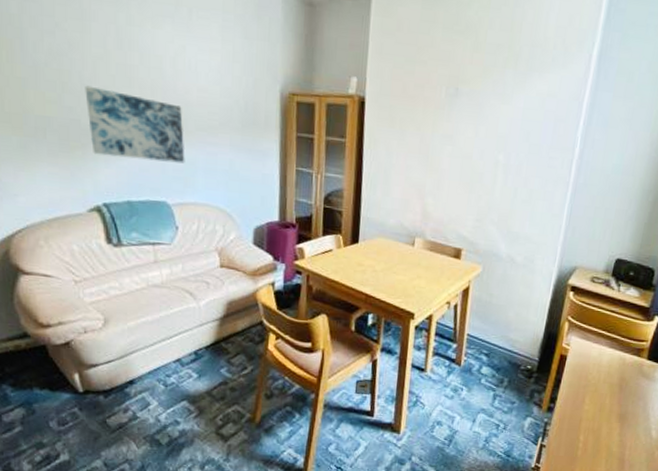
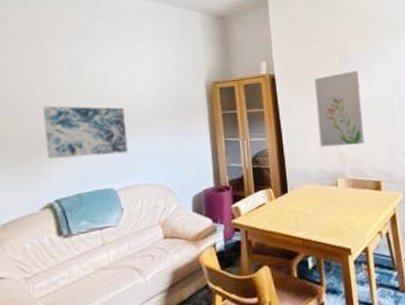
wall art: none [403,110,466,203] -> present [314,71,365,147]

